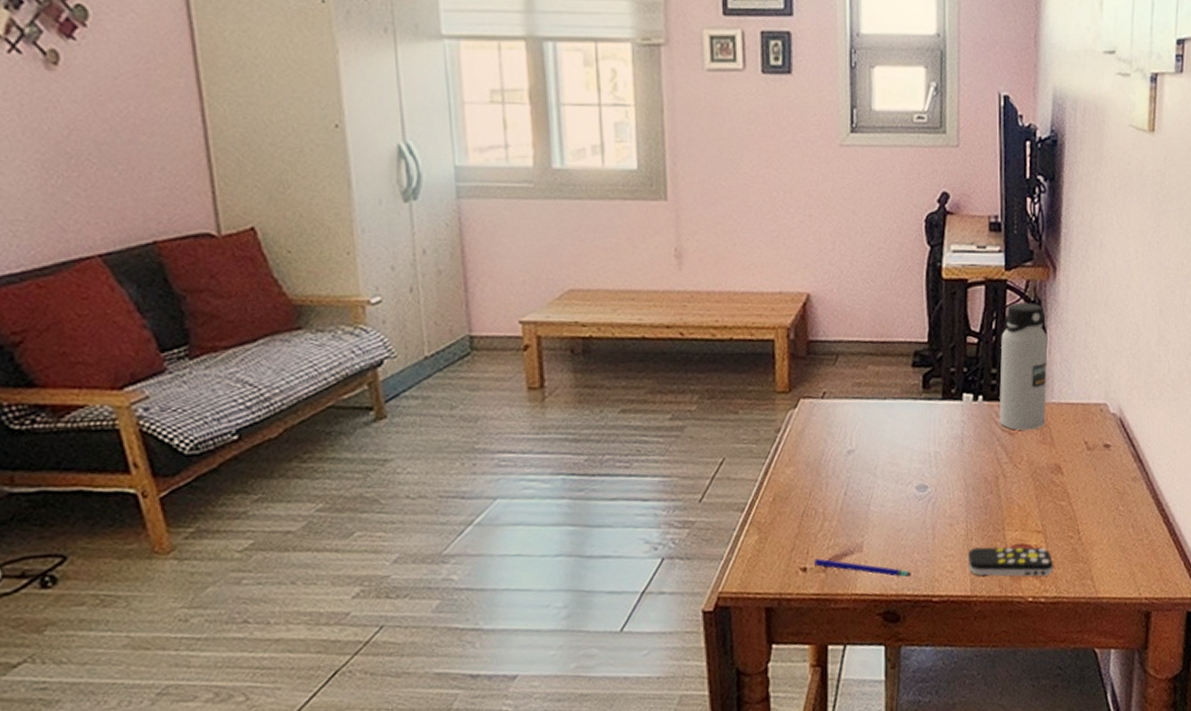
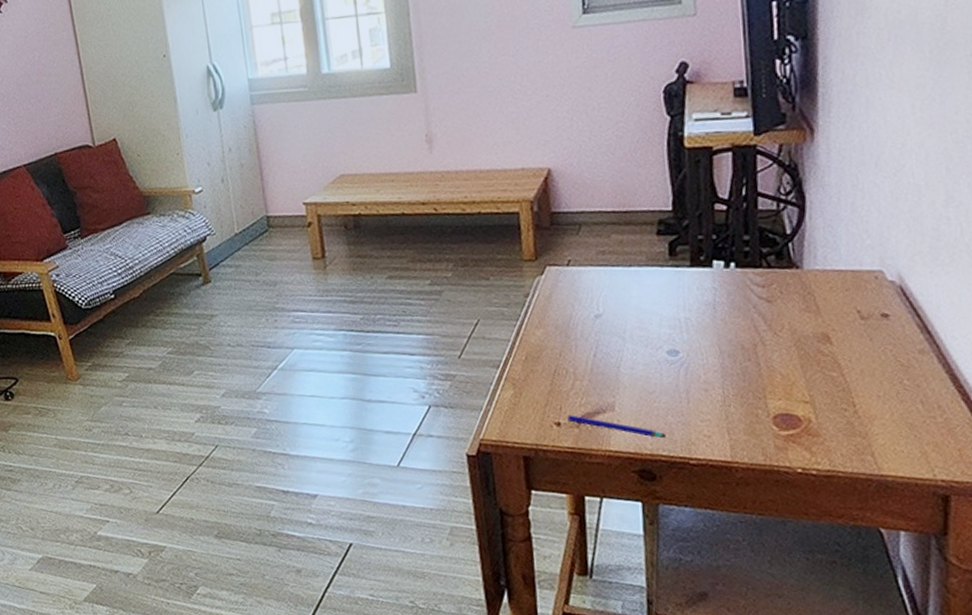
remote control: present [967,546,1054,577] -> none [726,414,826,448]
water bottle: present [999,302,1048,431] -> none [752,167,809,298]

